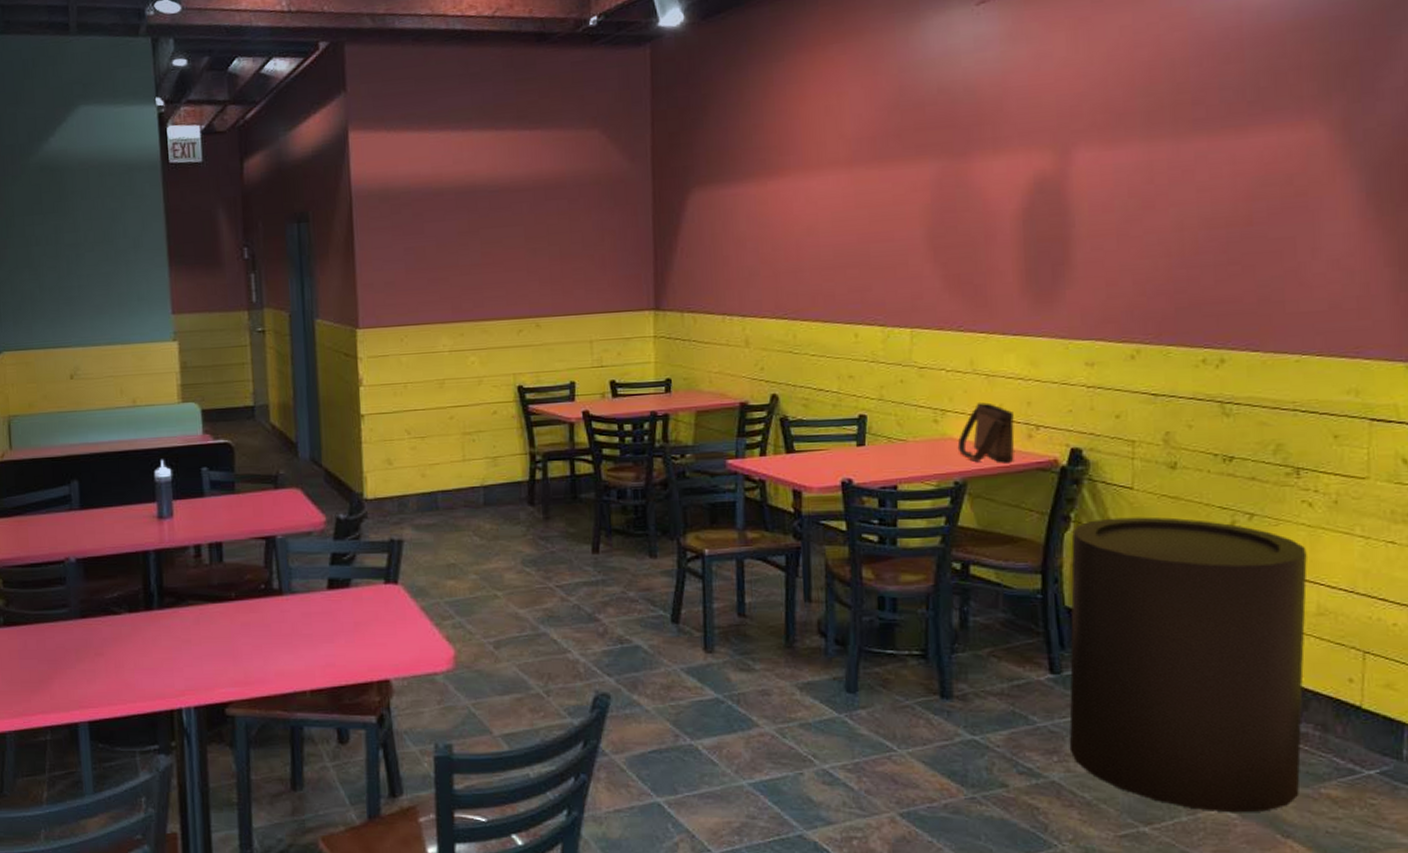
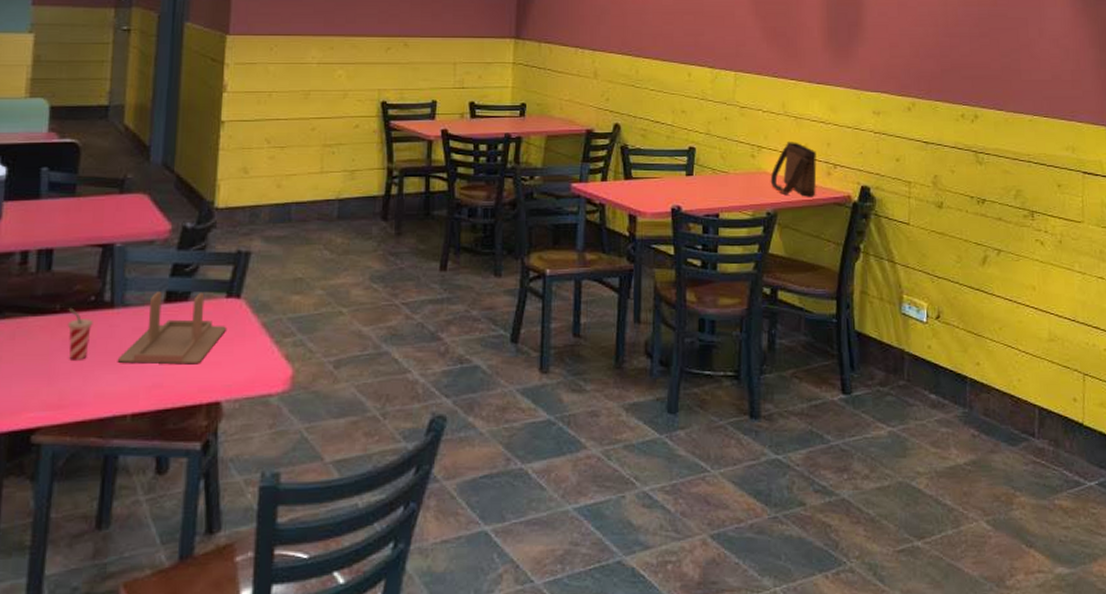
beverage cup: none [242,595,266,642] -> present [67,307,93,360]
napkin holder: none [291,579,388,646] -> present [117,292,226,365]
trash can: present [1069,517,1307,813] -> none [857,250,1041,525]

